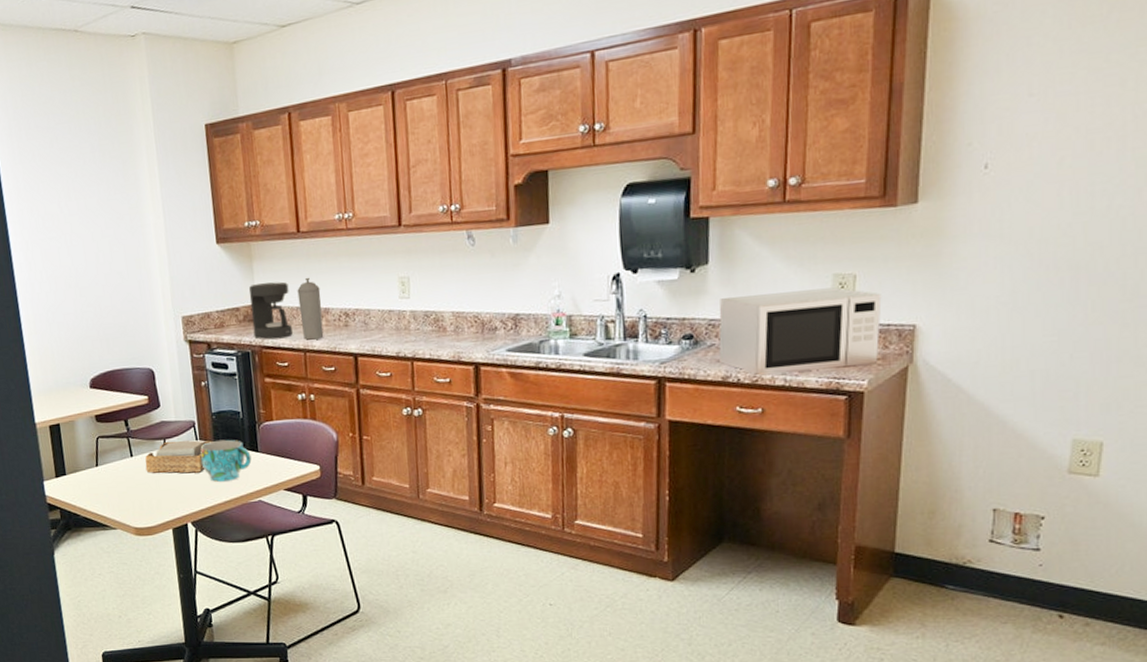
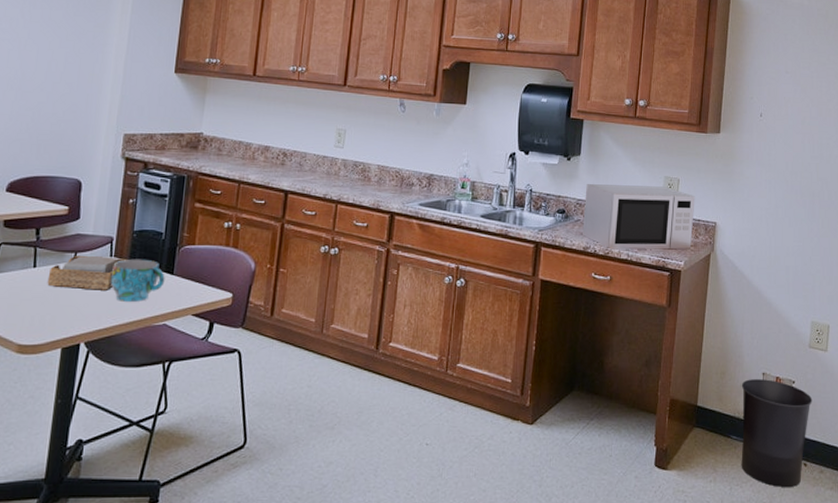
coffee maker: present [249,281,293,340] -> none [193,115,236,168]
canister: present [297,277,324,341] -> none [241,116,265,174]
waste bin: none [960,516,1073,643] -> present [741,379,813,487]

